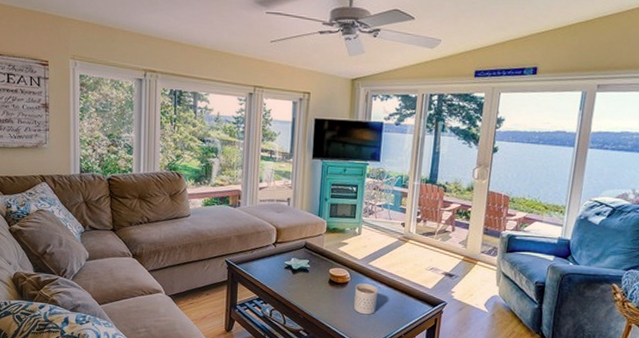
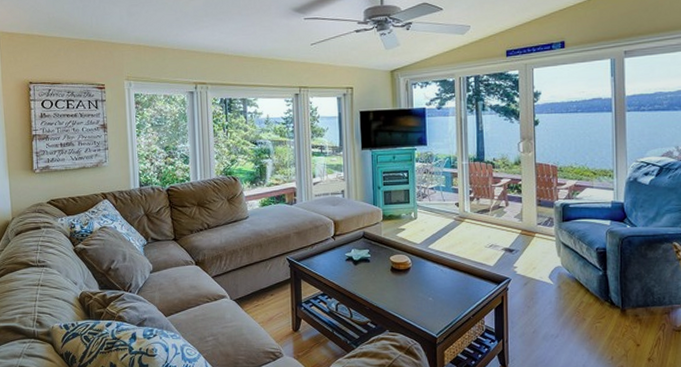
mug: present [353,283,379,315] -> none [417,267,442,300]

